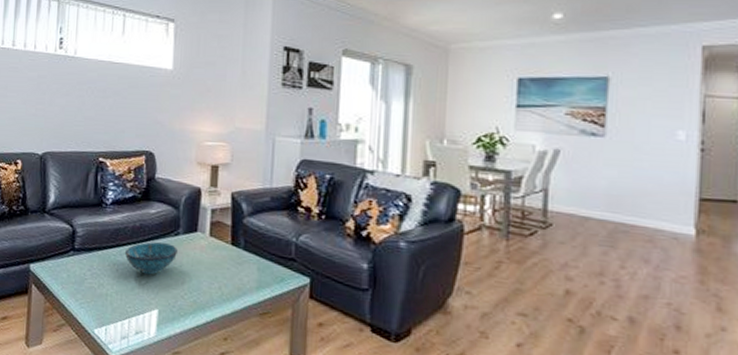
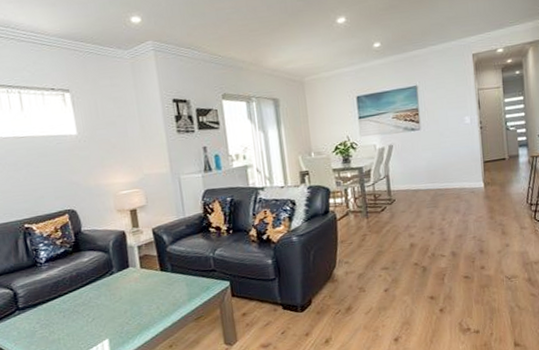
decorative bowl: present [124,242,179,275] -> none [67,283,116,314]

